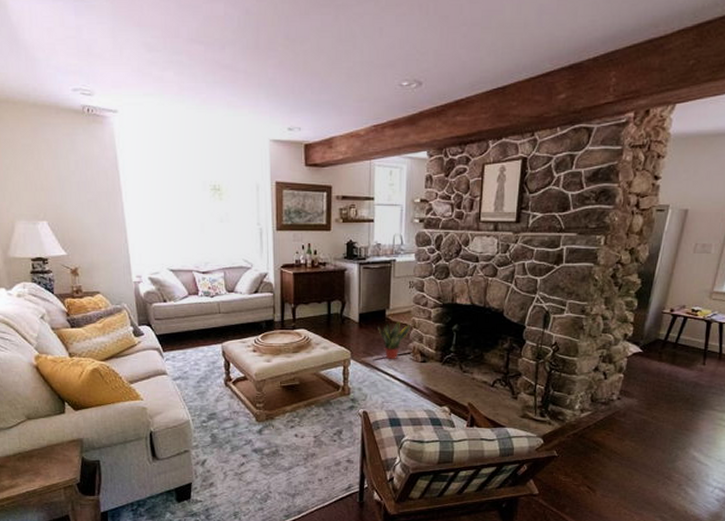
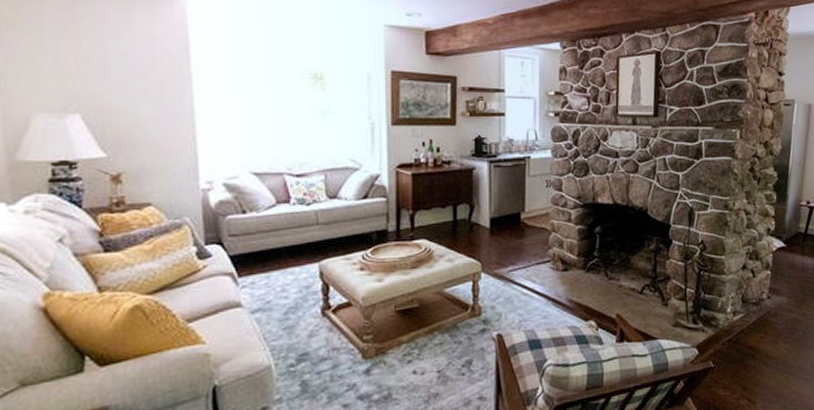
potted plant: present [378,320,410,360] -> none [512,224,549,271]

